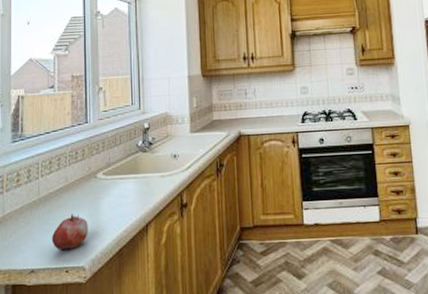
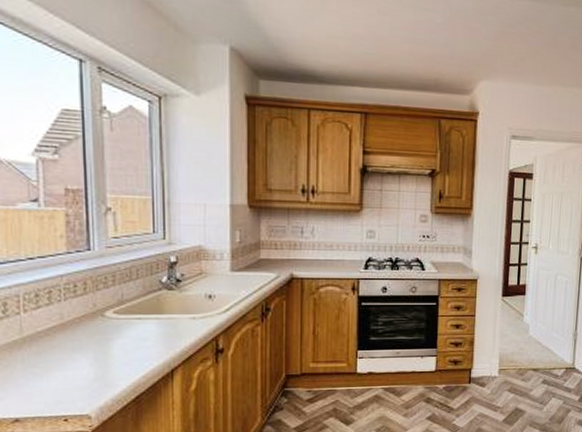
fruit: present [51,213,88,251] -> none [42,356,94,397]

